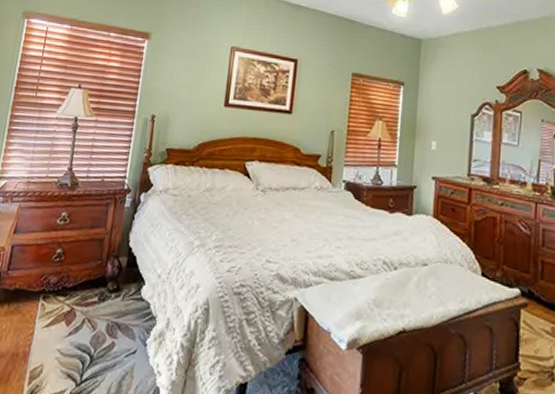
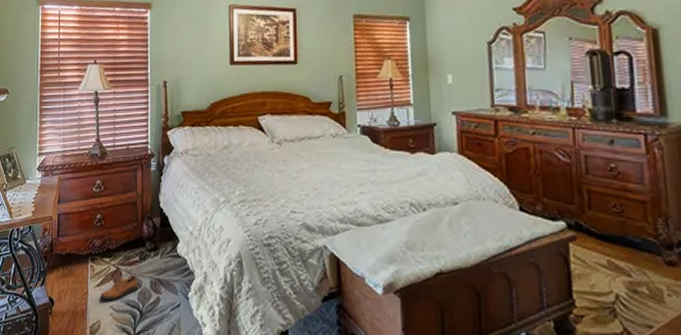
shoe: none [45,318,93,345] -> present [99,276,138,302]

